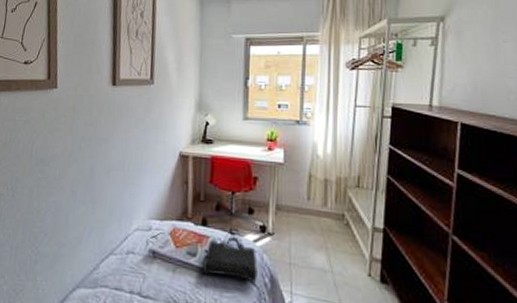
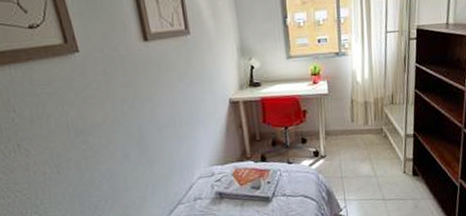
tote bag: present [203,228,258,283] -> none [267,158,316,202]

